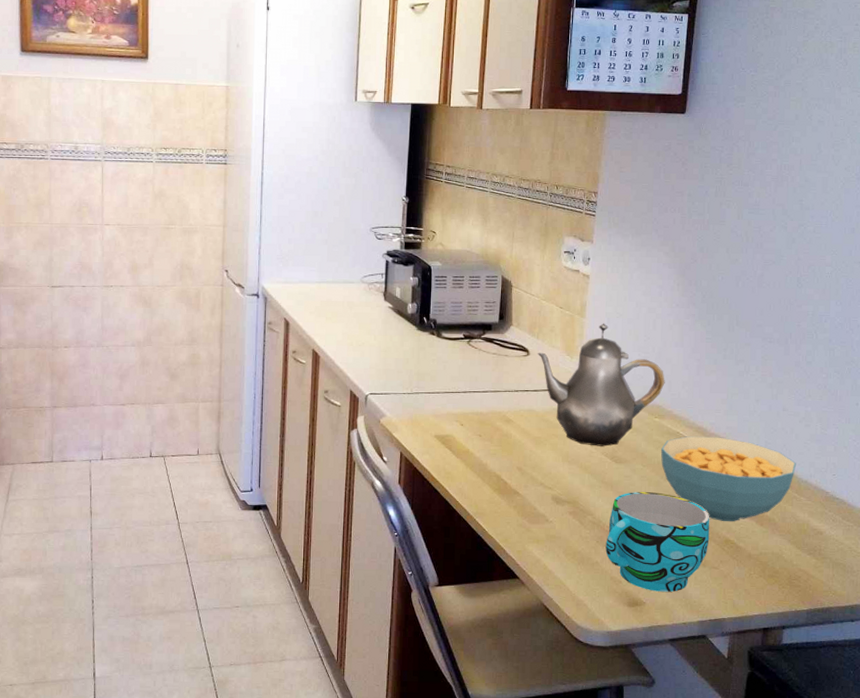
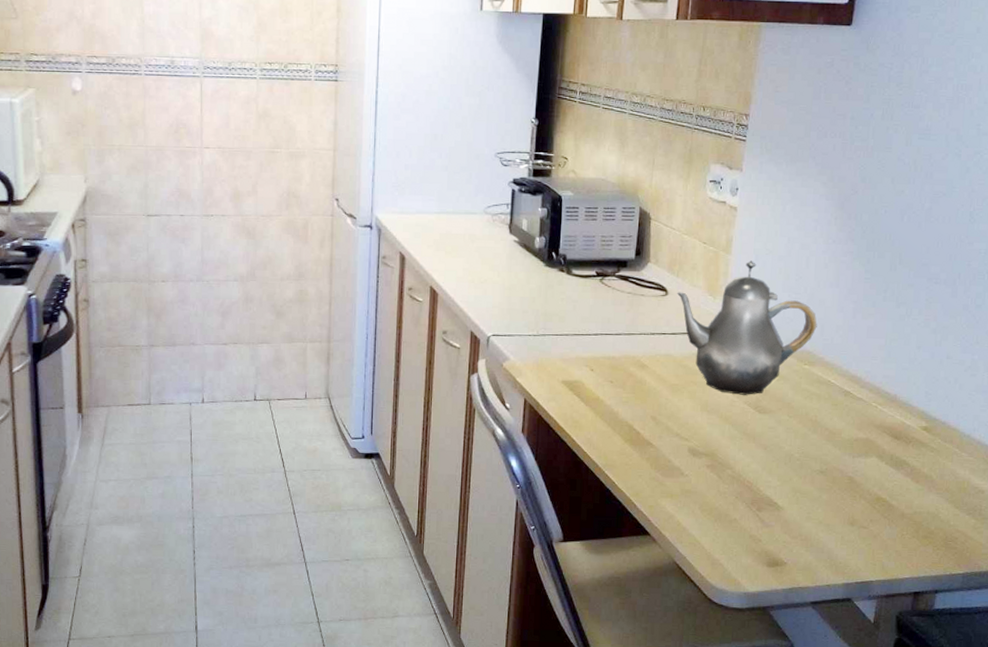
cup: present [605,492,710,592] -> none [745,444,861,552]
cereal bowl: present [661,436,797,521] -> none [809,385,959,478]

